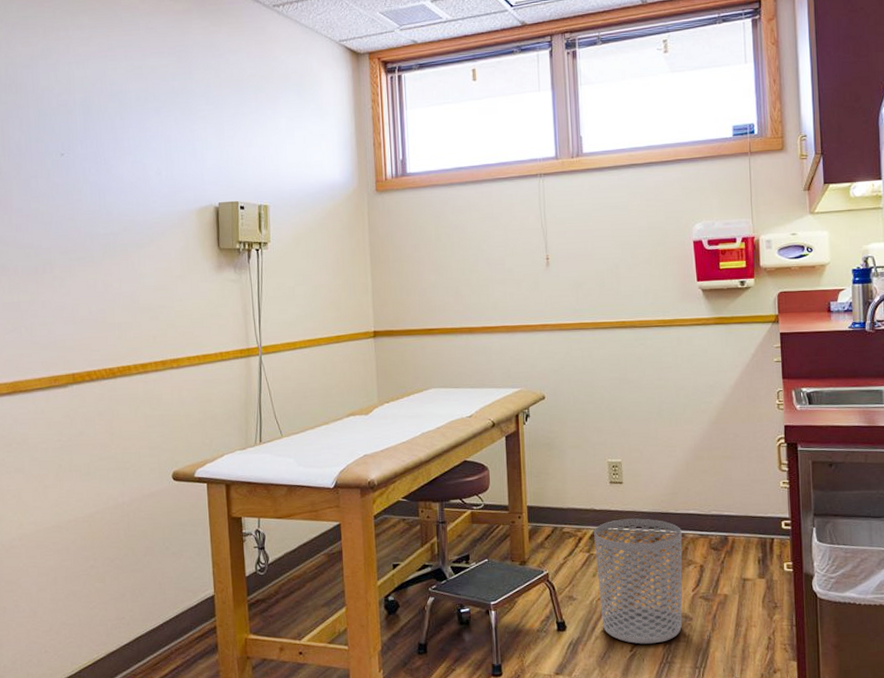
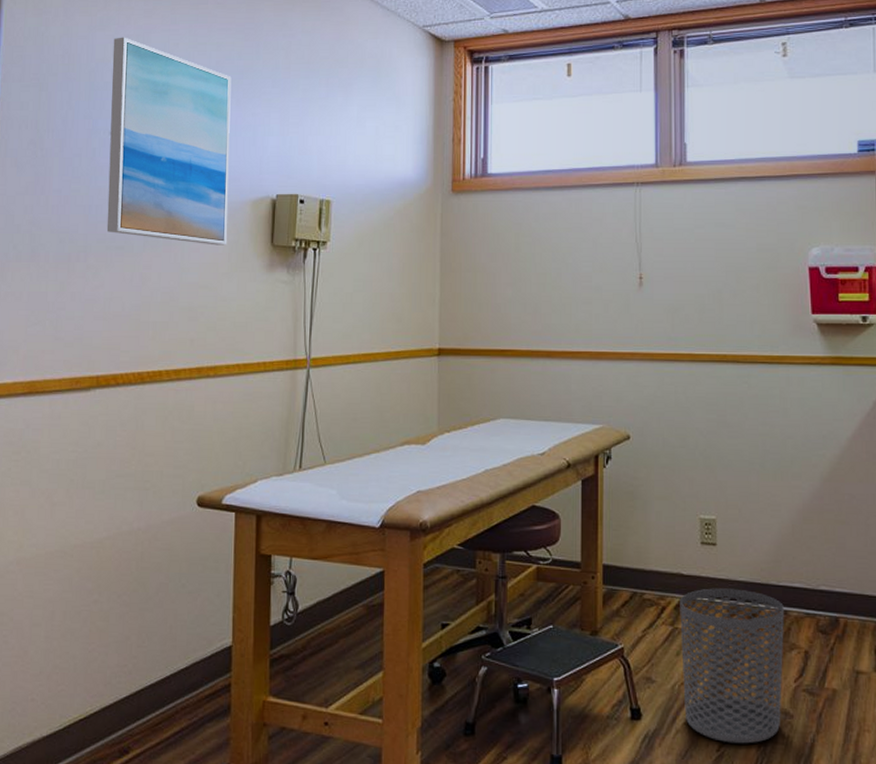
wall art: none [55,64,178,252] -> present [106,37,232,245]

